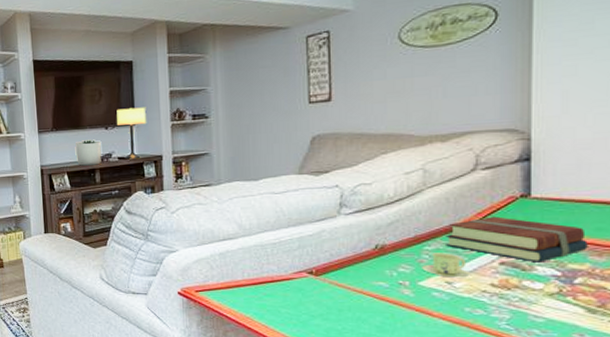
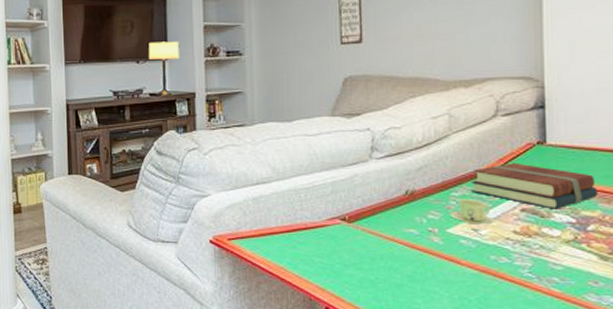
planter: present [76,140,102,166] -> none [105,74,132,102]

